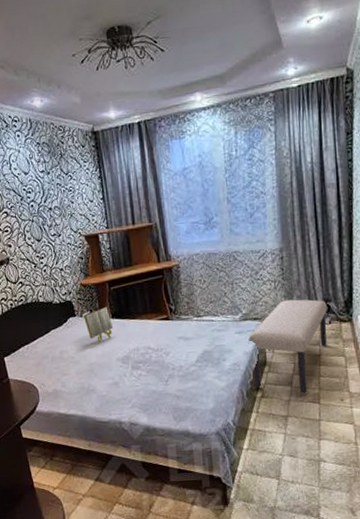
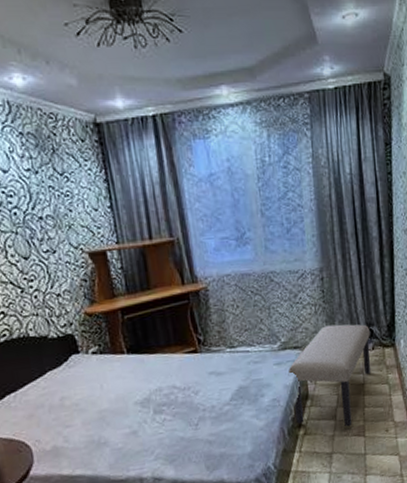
book: present [84,306,113,344] -> none [90,339,128,386]

